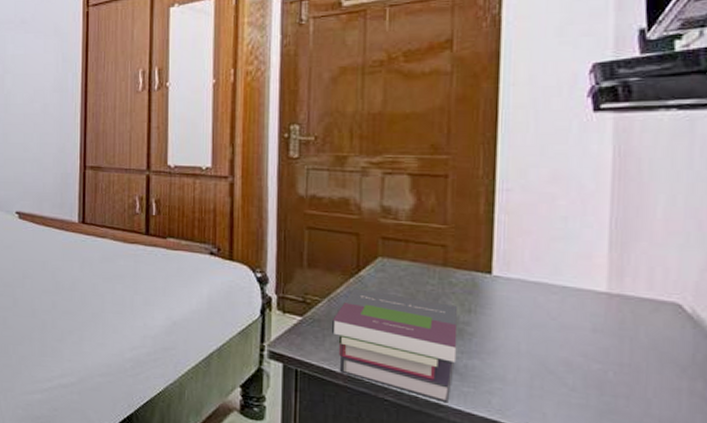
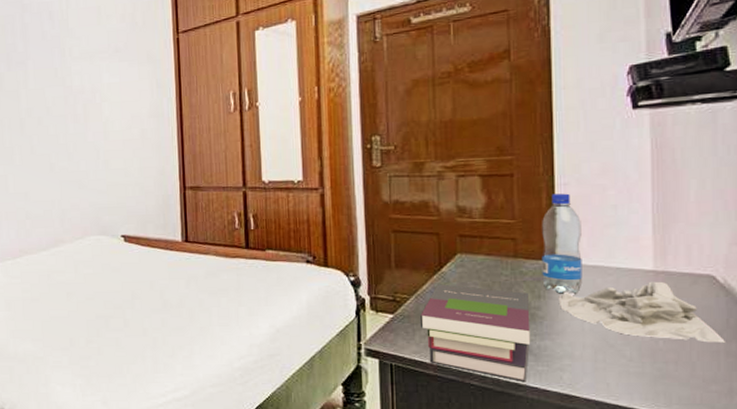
bottle: none [474,200,524,311] -> present [541,193,583,294]
tissue: none [492,304,691,380] -> present [558,281,726,343]

